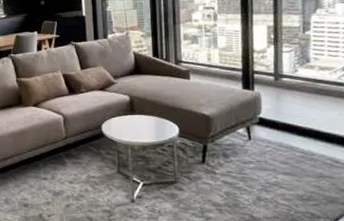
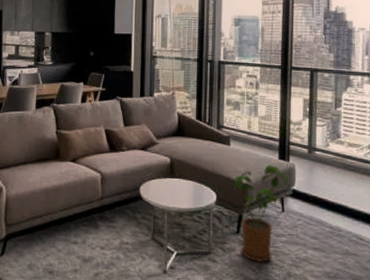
house plant: none [196,94,256,188] -> present [234,164,291,262]

